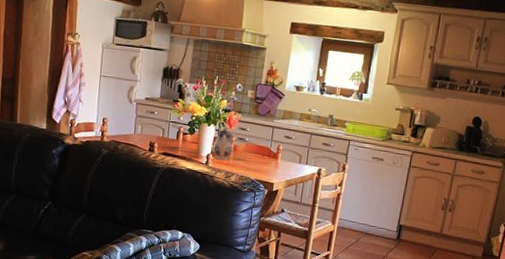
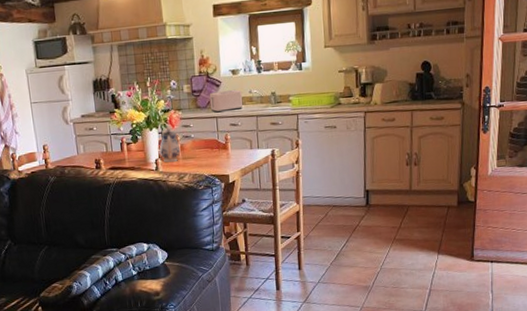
toaster: none [269,103,302,124] -> present [209,89,243,113]

